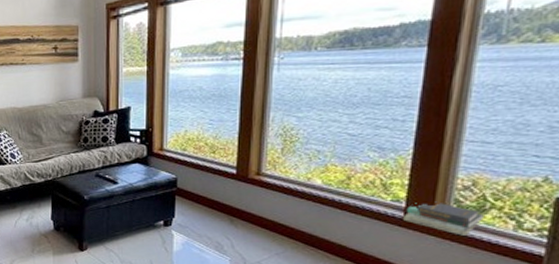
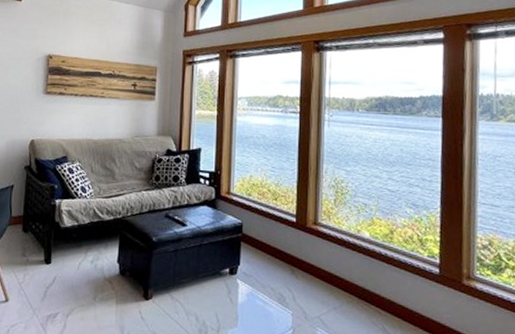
books: present [403,201,484,236] -> none [439,259,502,294]

